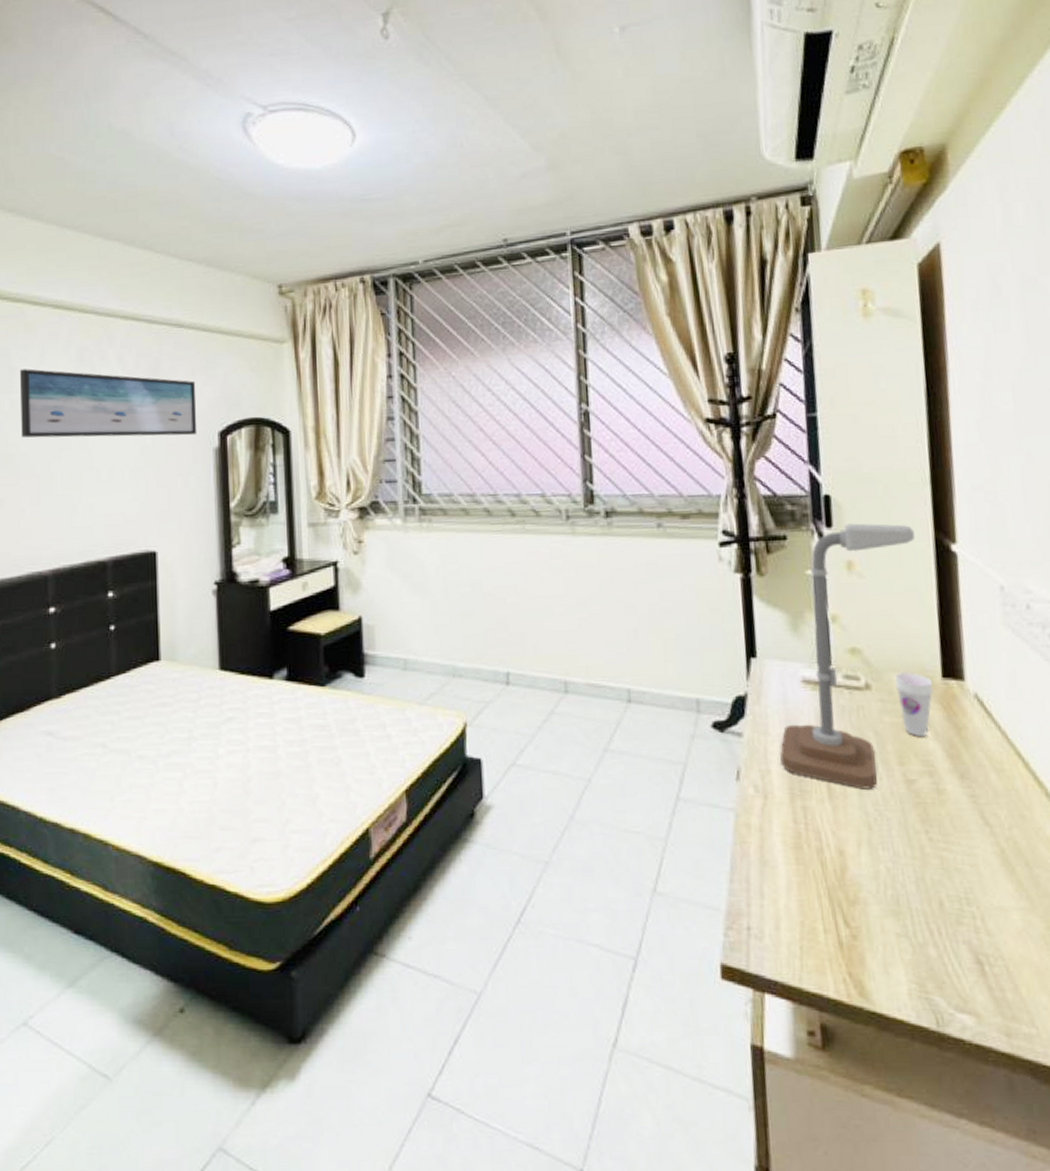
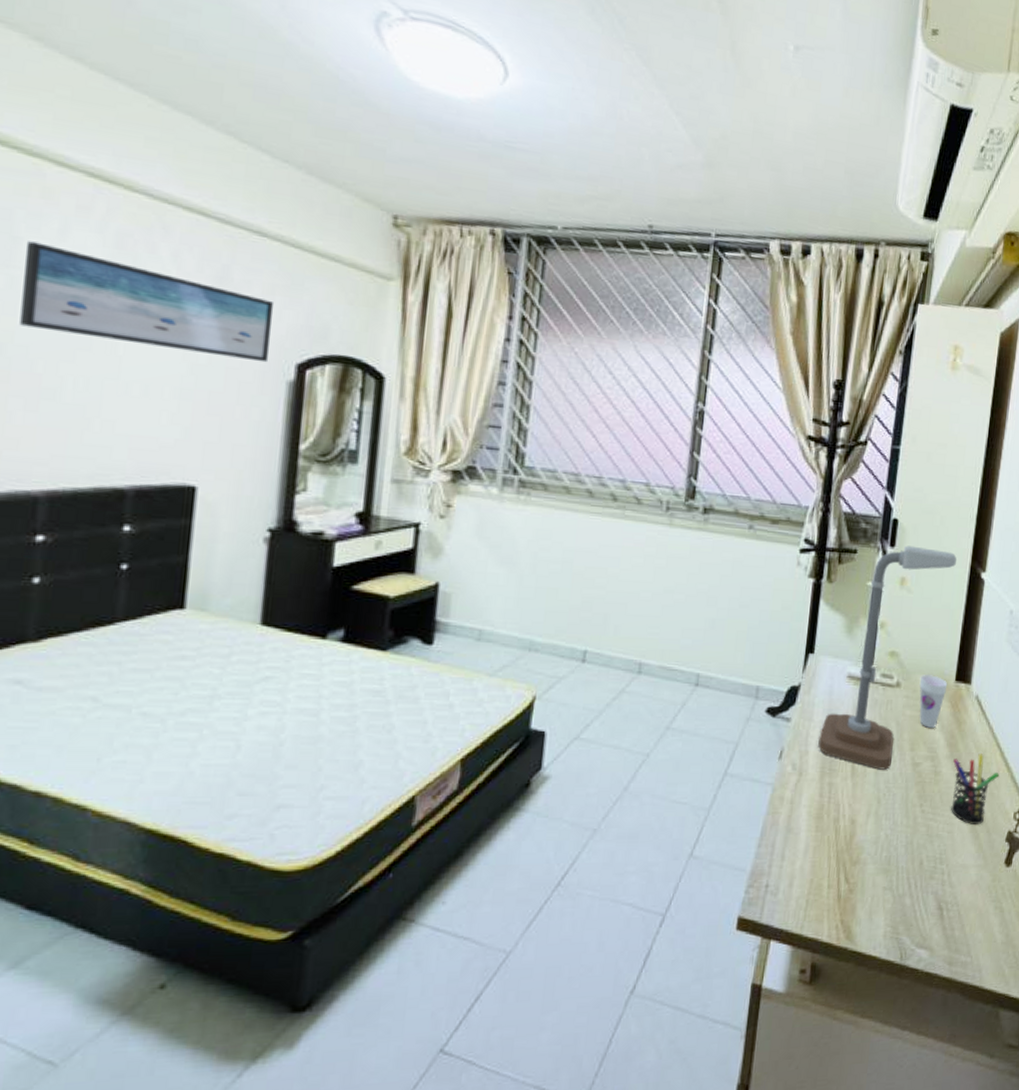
pen holder: none [959,766,1028,855] -> present [951,754,999,824]

